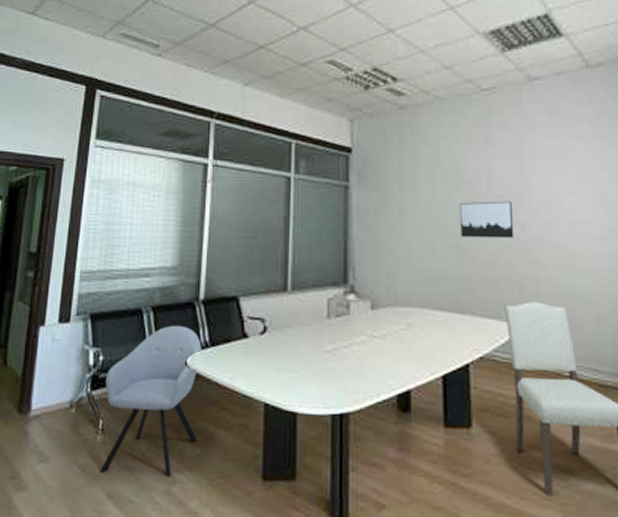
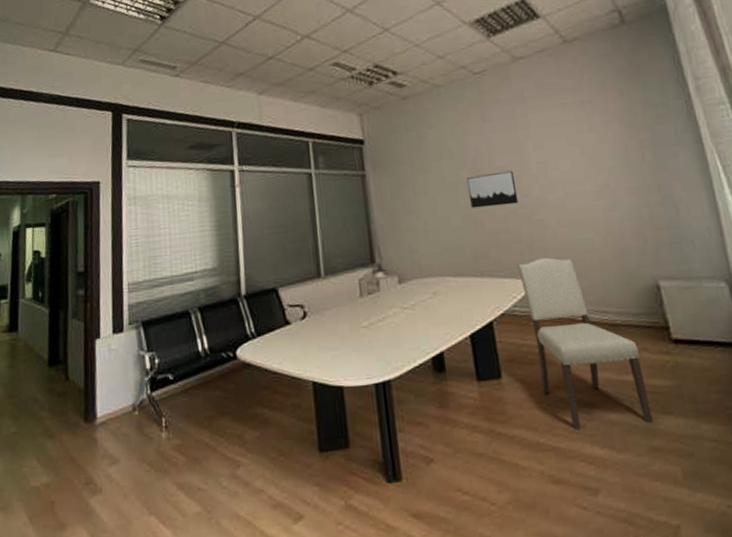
chair: present [100,325,202,478] -> none [163,321,255,468]

